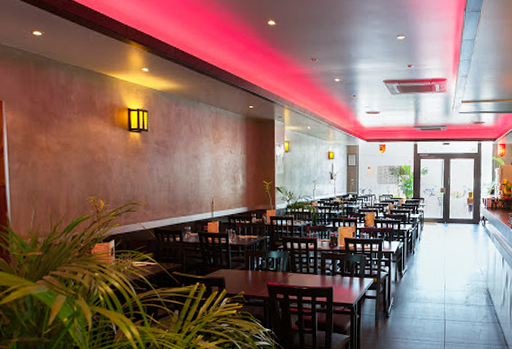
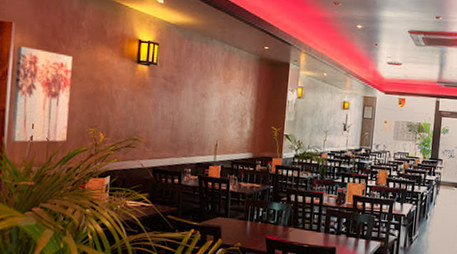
wall art: none [10,123,68,216] -> present [11,45,72,142]

